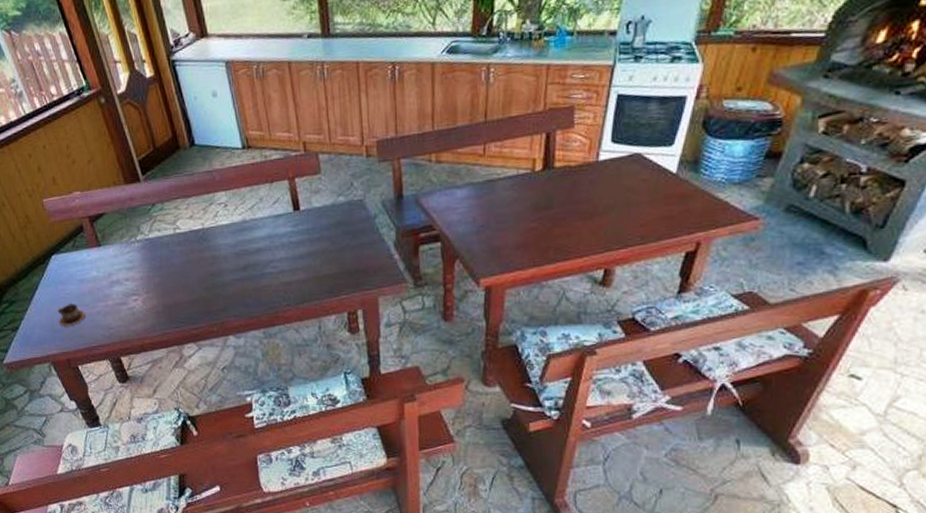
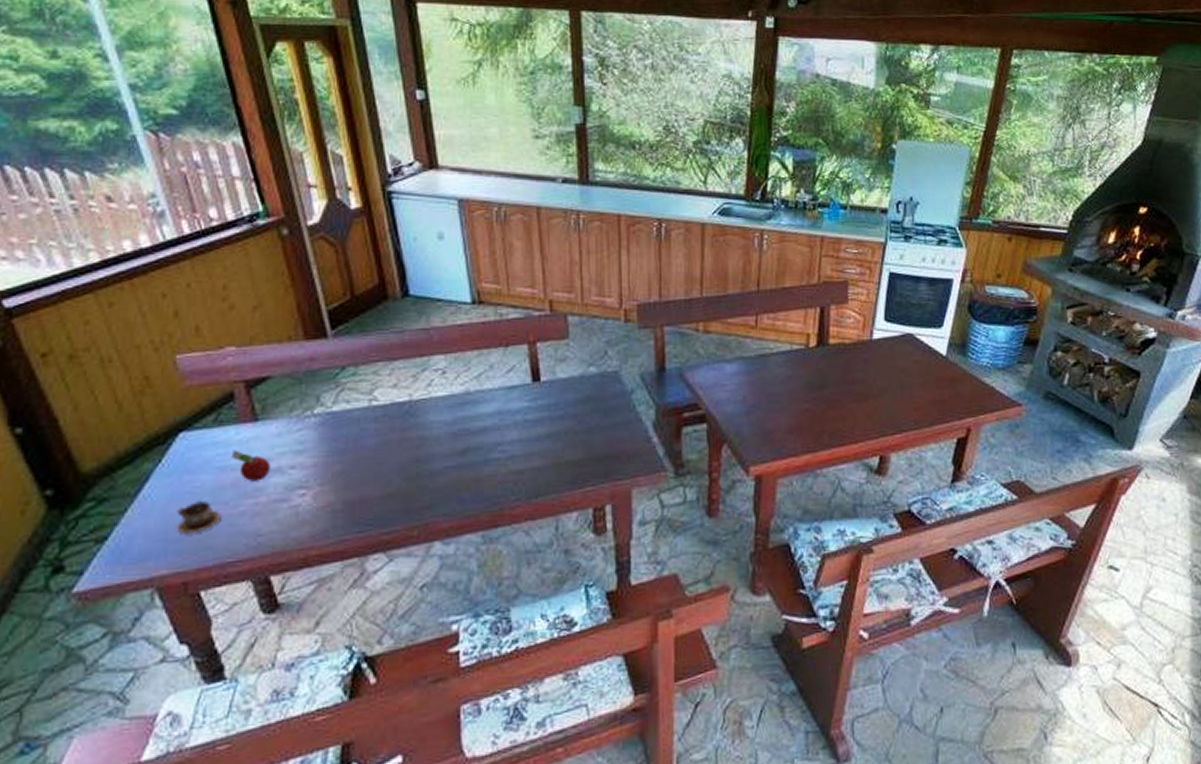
fruit: none [86,267,113,290] -> present [231,449,271,482]

